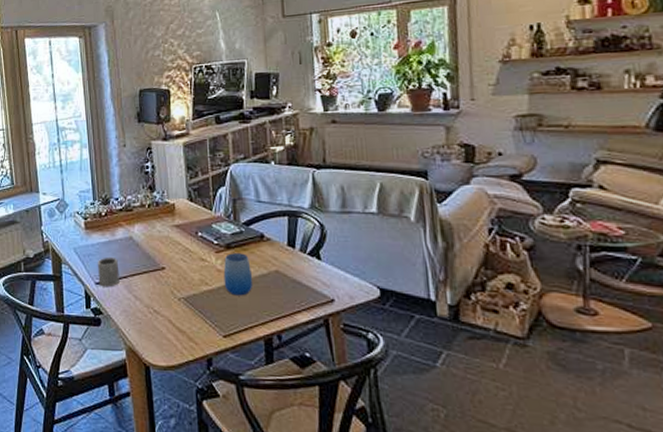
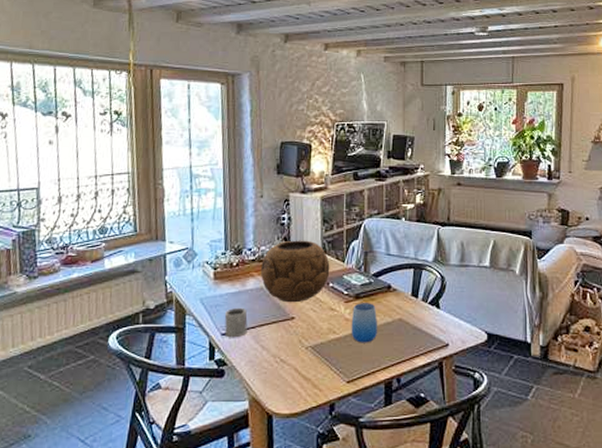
decorative bowl: none [128,188,198,253] -> present [260,240,330,303]

